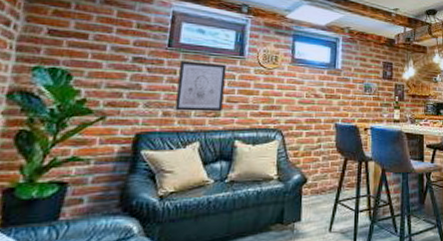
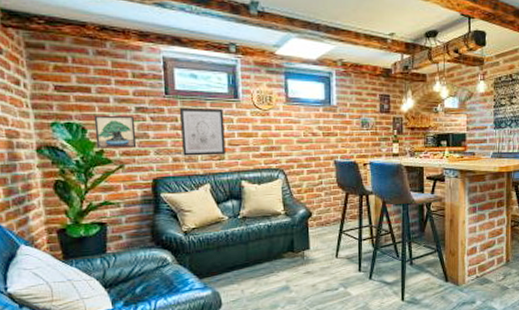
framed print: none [79,62,130,99] -> present [93,115,137,148]

